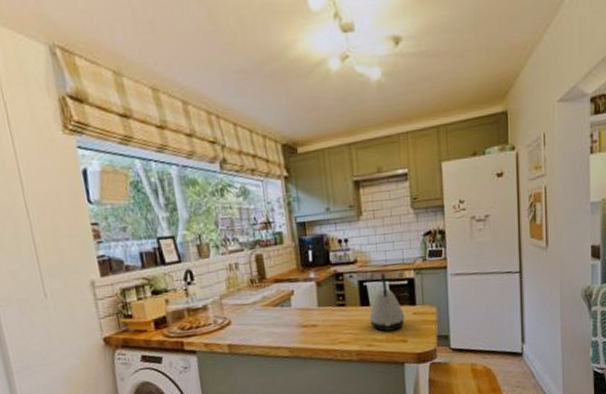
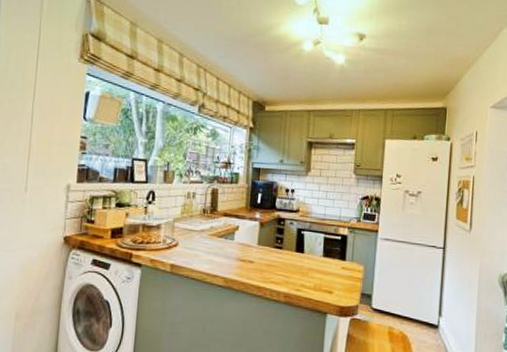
kettle: present [369,273,405,332] -> none [301,226,335,280]

